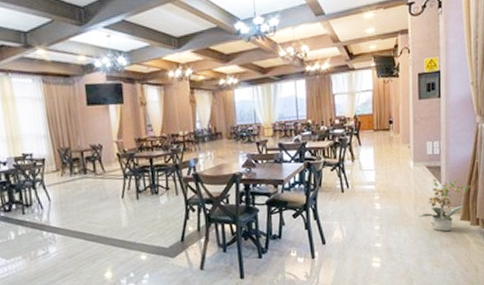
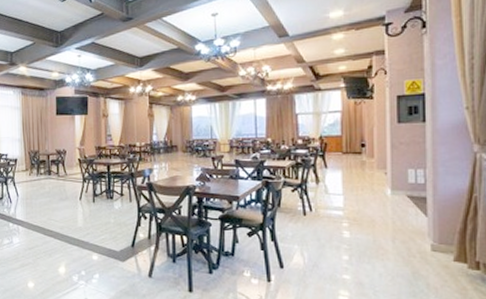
potted plant: present [418,178,474,232] -> none [398,210,473,271]

